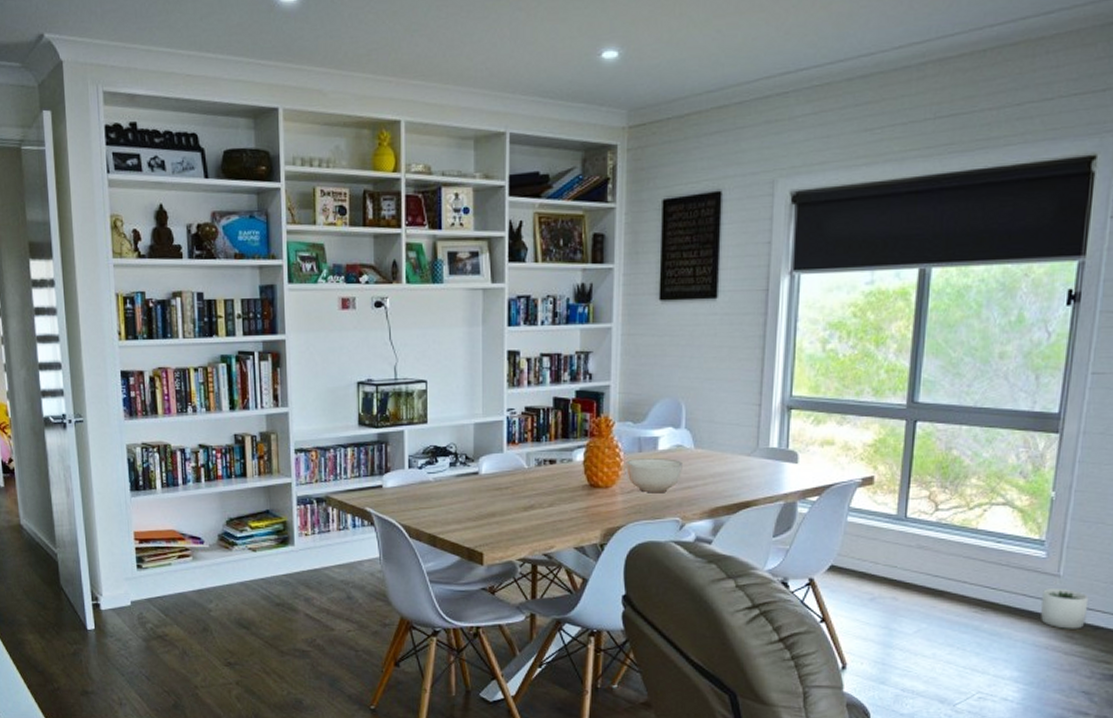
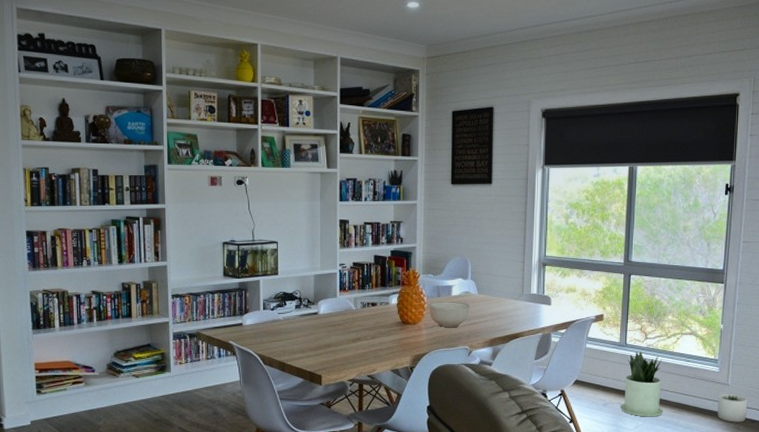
planter: none [894,528,959,618] -> present [620,352,664,417]

